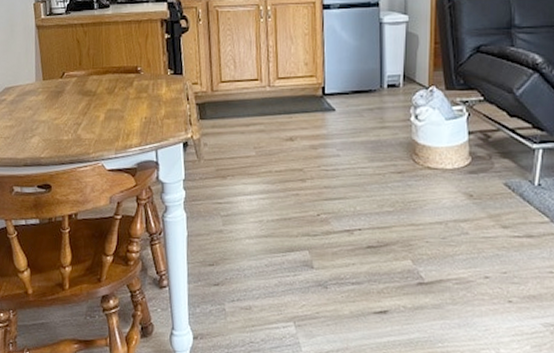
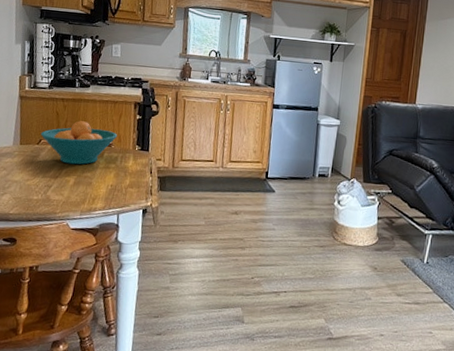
fruit bowl: none [63,47,146,98] -> present [40,121,118,165]

